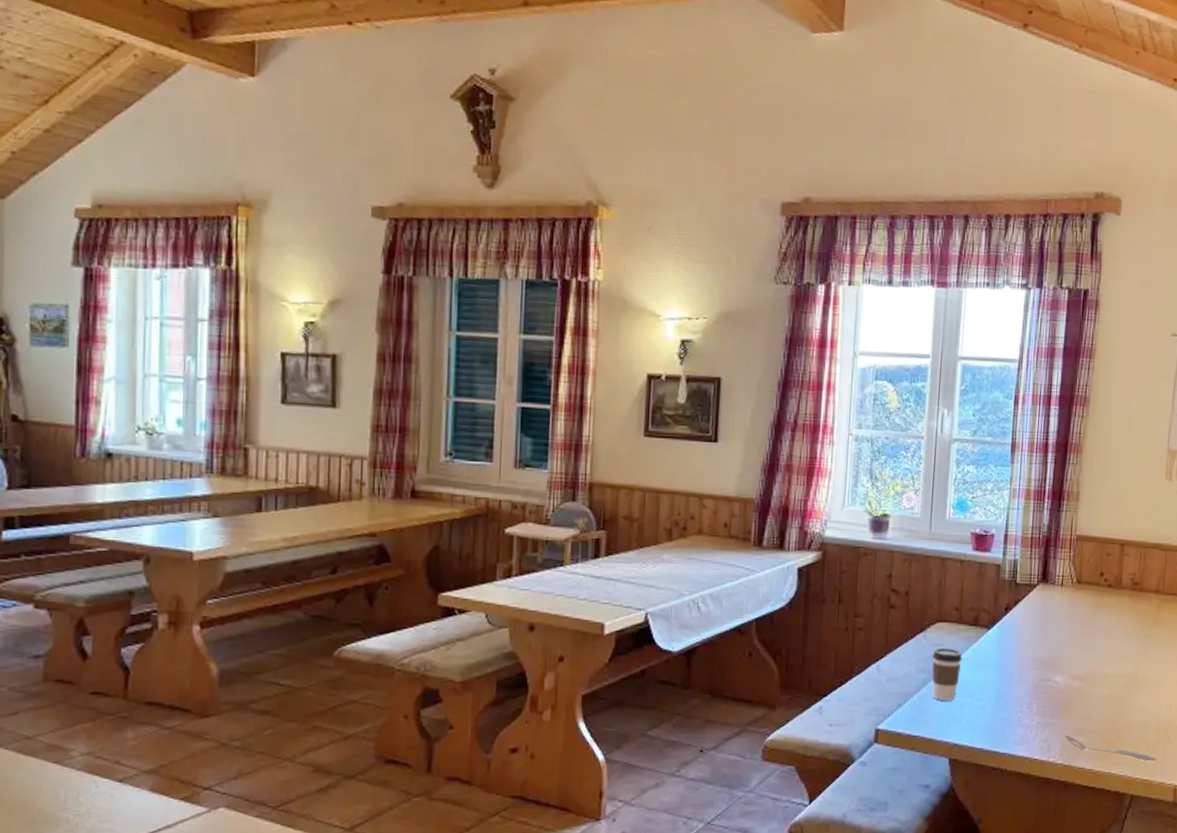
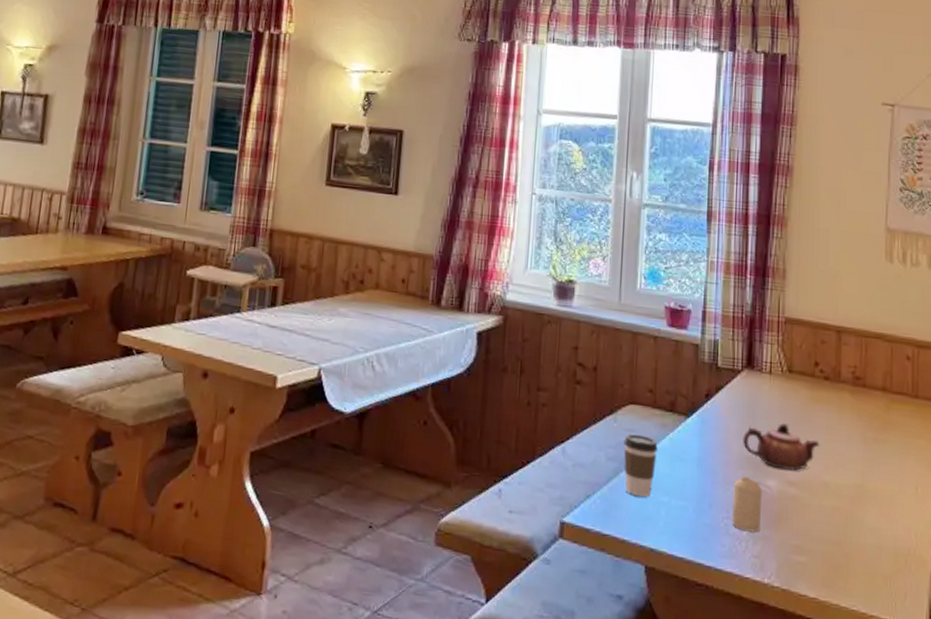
candle: none [1024,675,1051,721] -> present [732,476,763,533]
teapot: none [1036,628,1101,667] -> present [743,423,820,471]
spoon: present [1064,734,1157,761] -> none [781,551,896,597]

